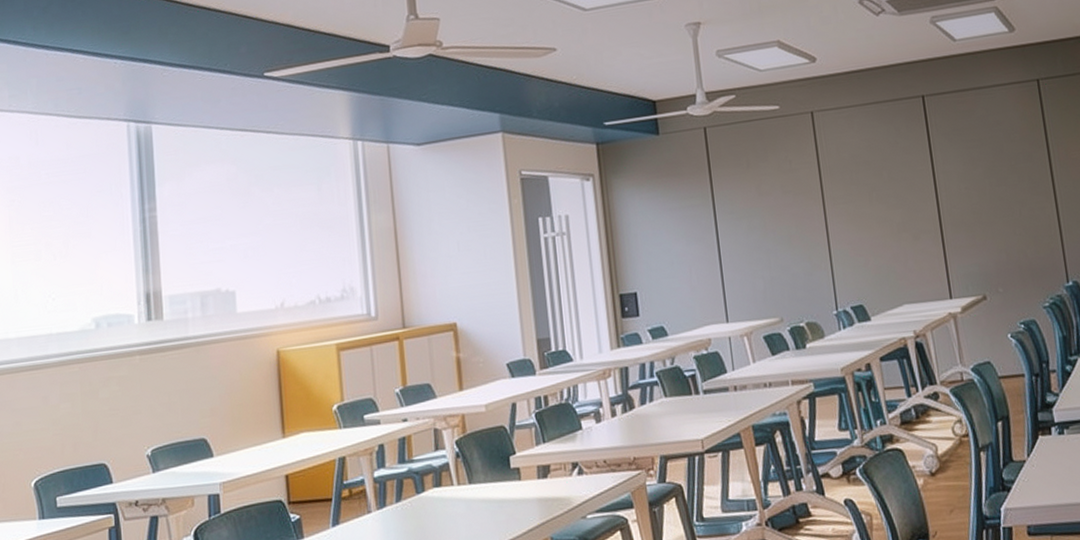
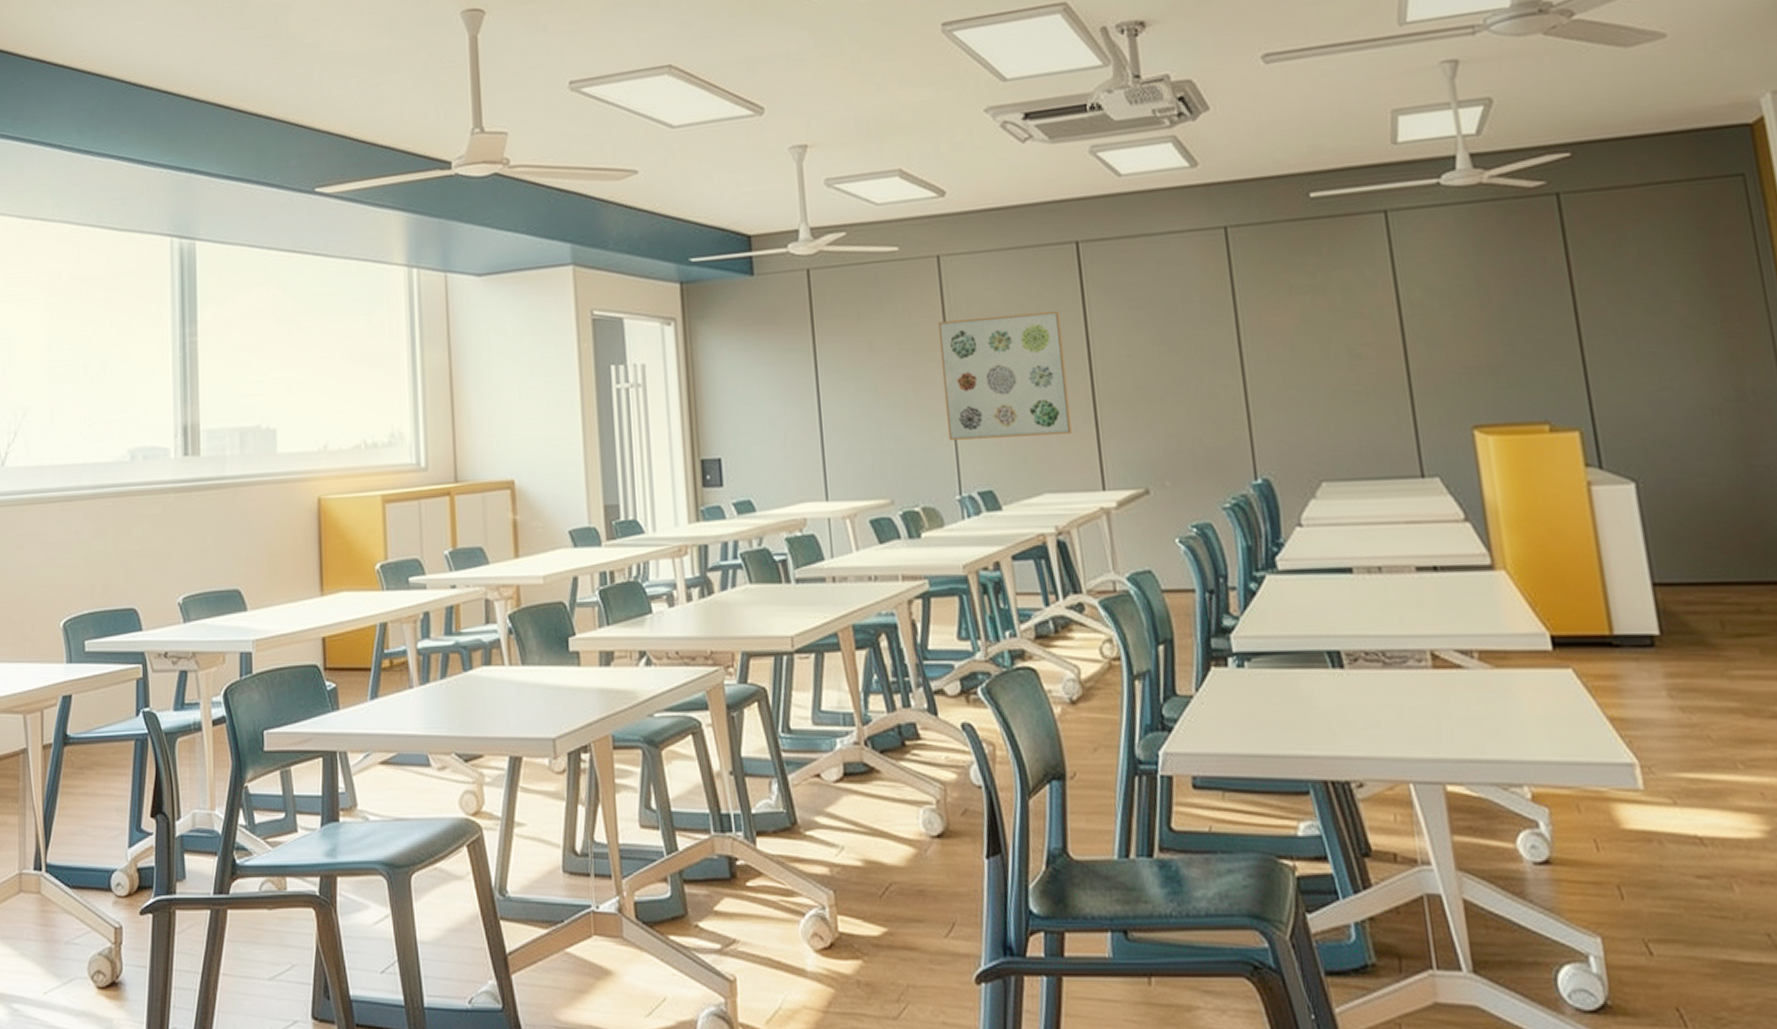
wall art: none [813,154,924,265] -> present [937,312,1072,440]

